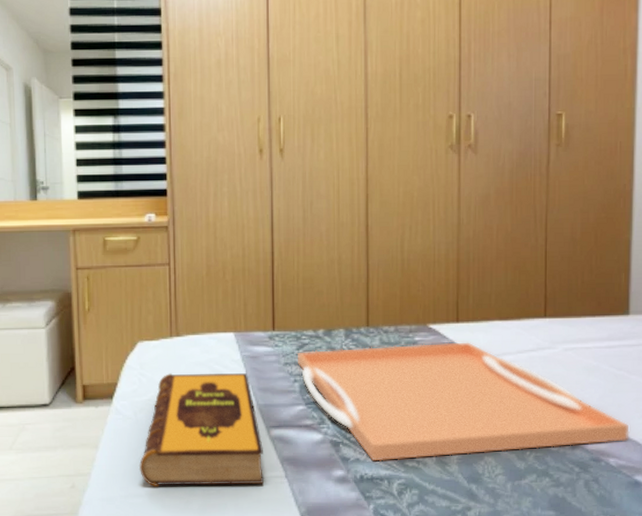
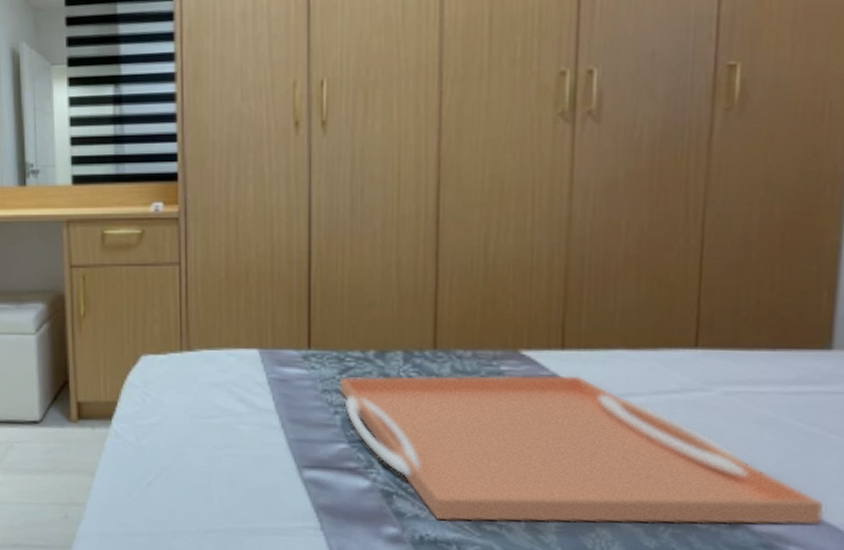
hardback book: present [138,373,265,487] -> none [141,394,294,534]

